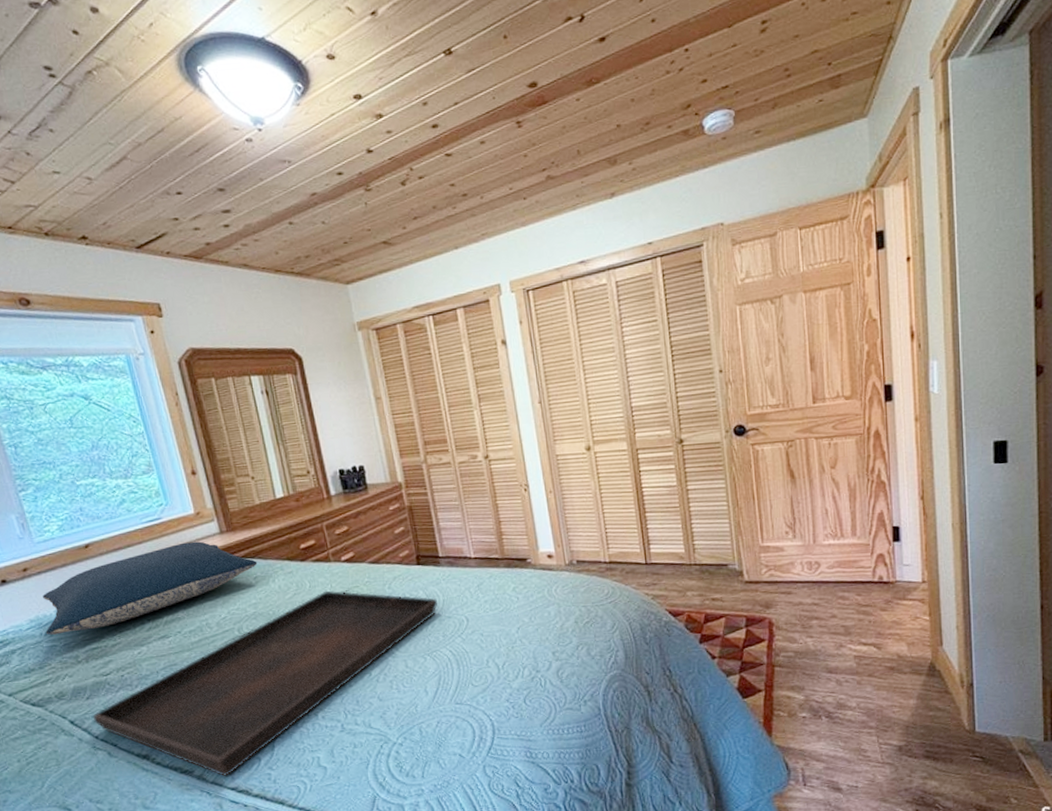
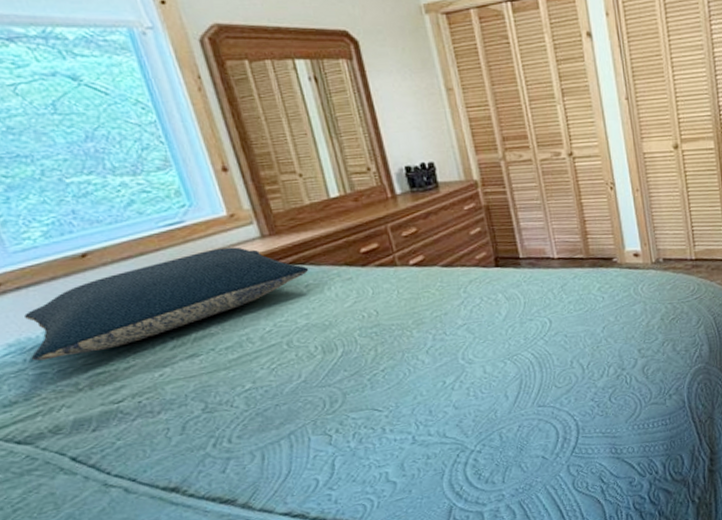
serving tray: present [92,590,437,776] -> none [101,297,518,502]

